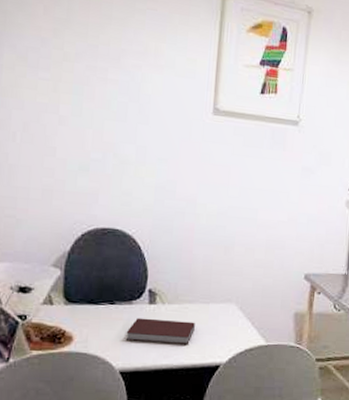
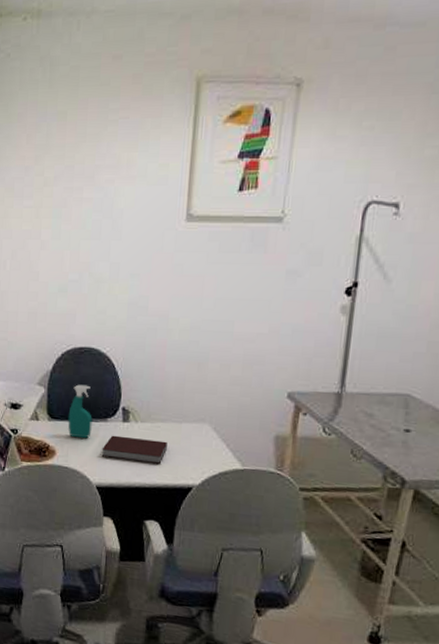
spray bottle: none [88,266,116,323] -> present [68,384,93,439]

